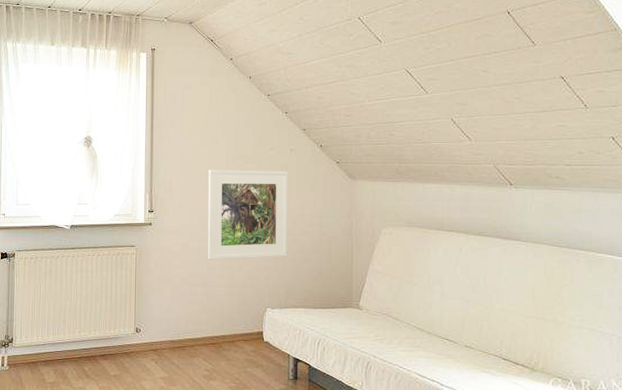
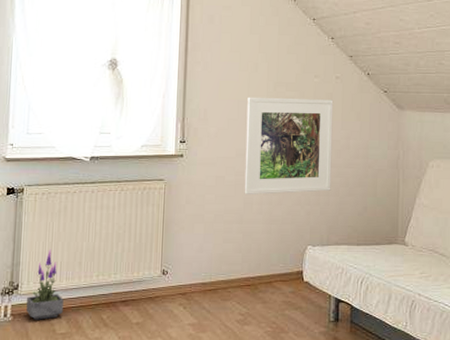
potted plant: none [20,307,51,370] -> present [26,249,64,320]

